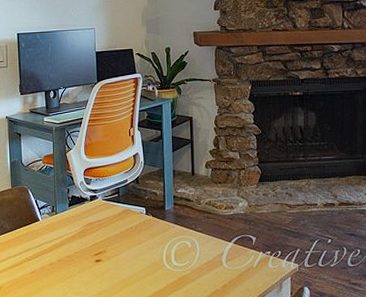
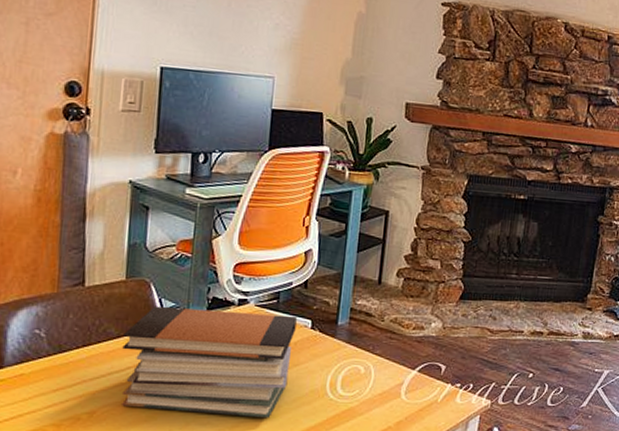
book stack: none [14,205,134,287] -> present [122,305,297,419]

